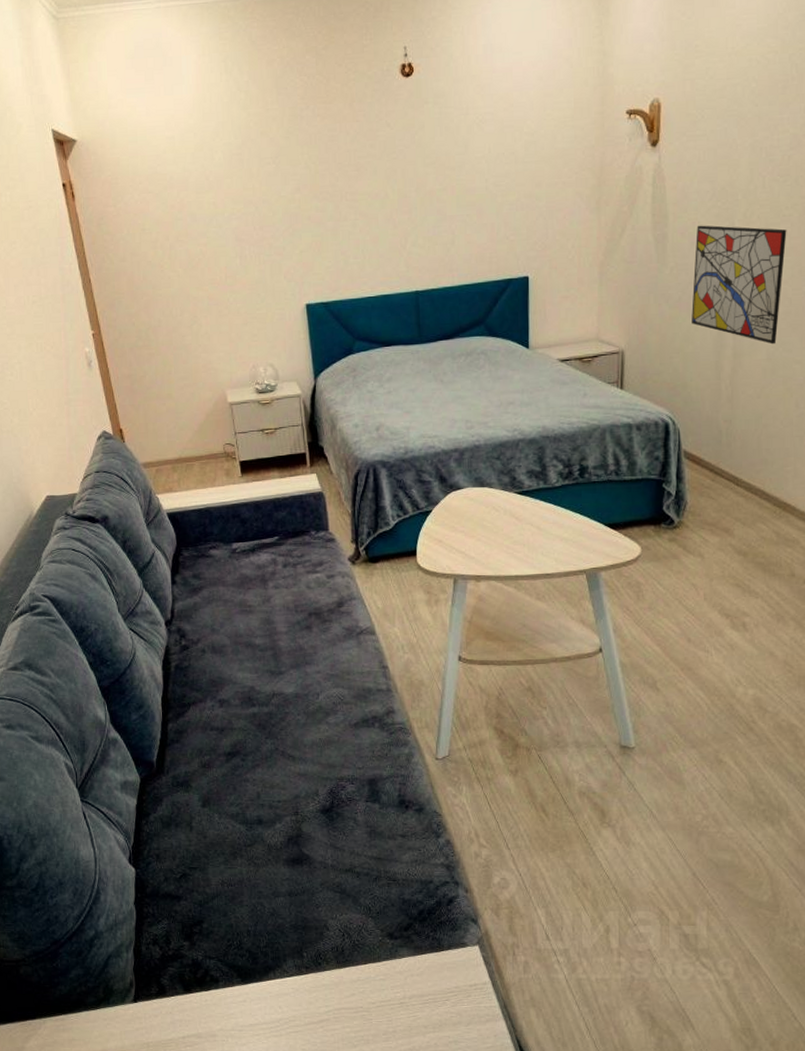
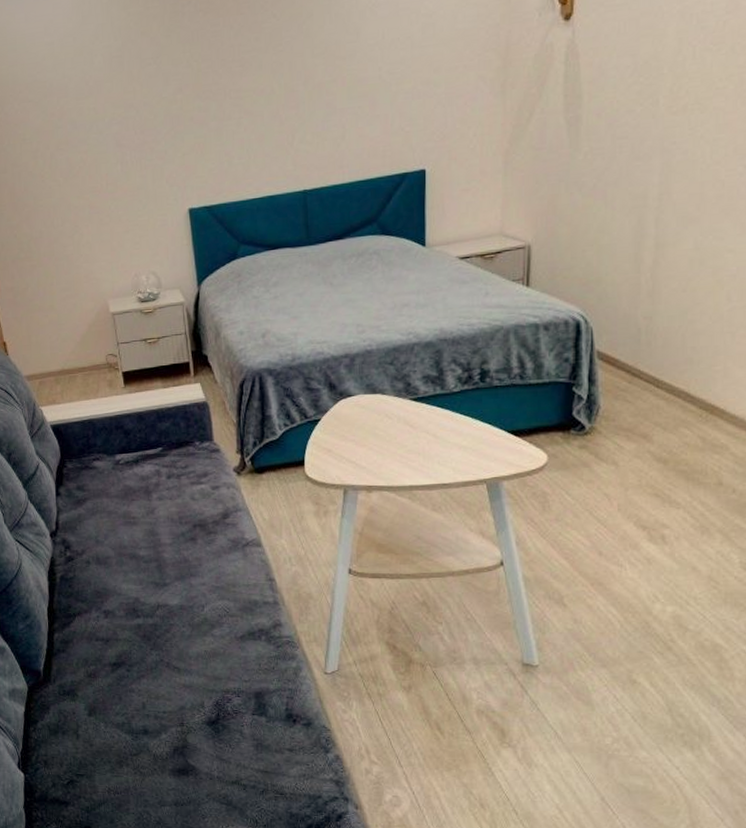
wall art: present [691,225,787,345] -> none [608,103,720,232]

